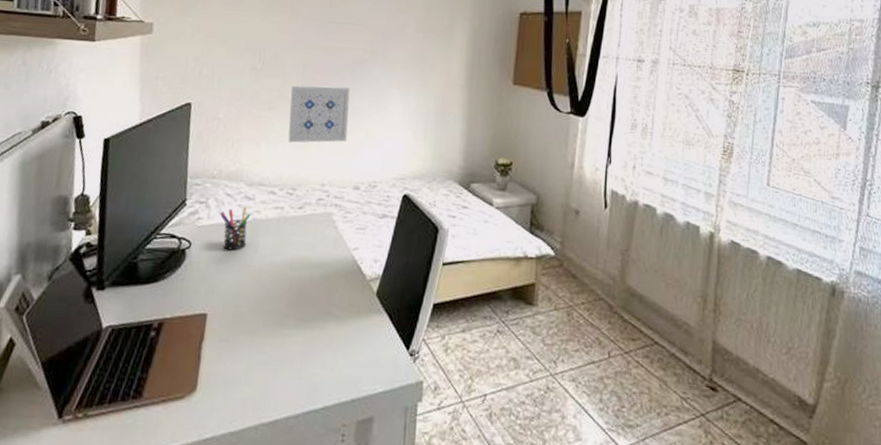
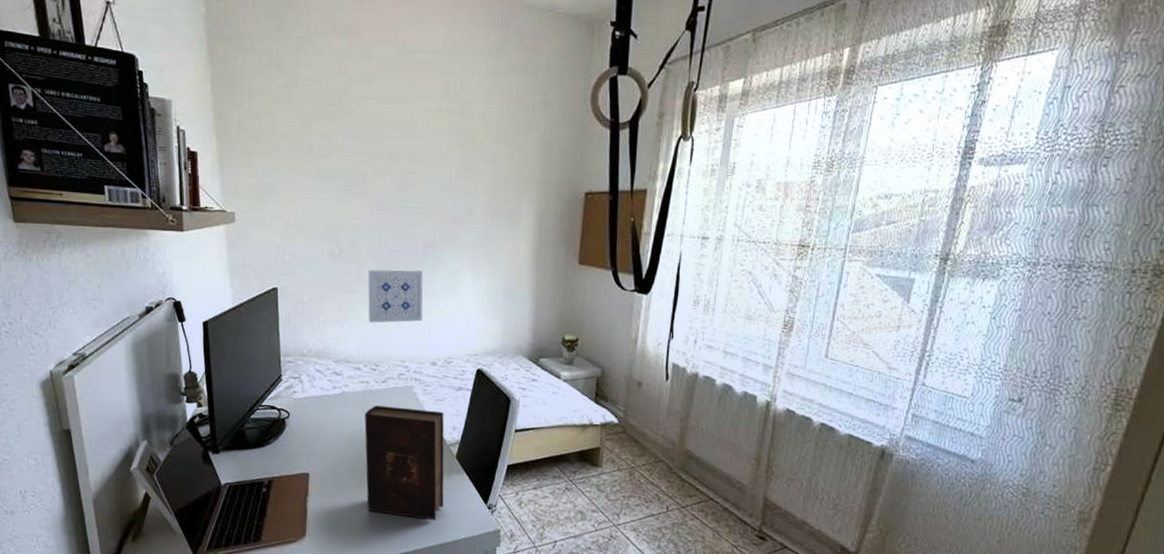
pen holder: present [219,206,251,250] -> none [312,381,340,420]
bible: none [271,234,365,370] -> present [364,405,444,521]

